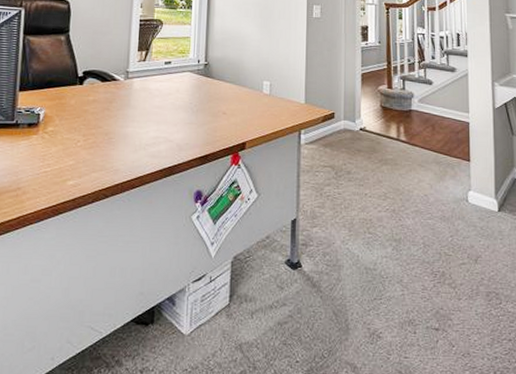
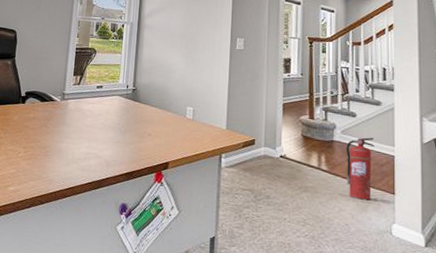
fire extinguisher: none [424,105,451,169] -> present [346,137,375,201]

